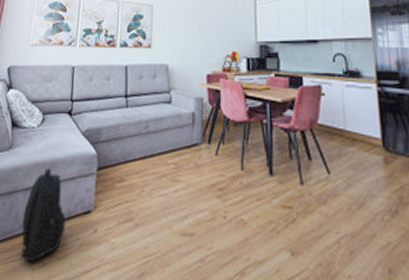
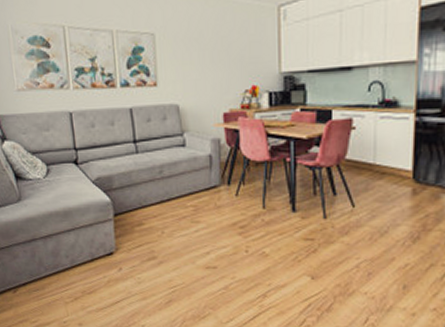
backpack: present [21,168,67,263] -> none [46,217,91,298]

